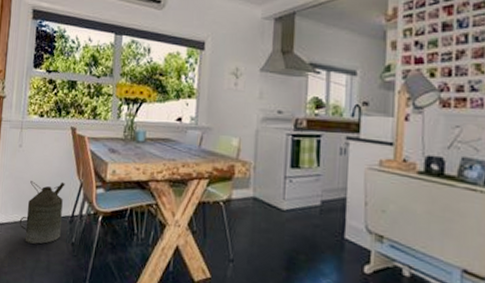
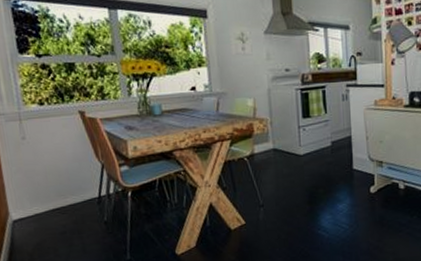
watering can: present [19,181,65,244] -> none [40,166,91,231]

